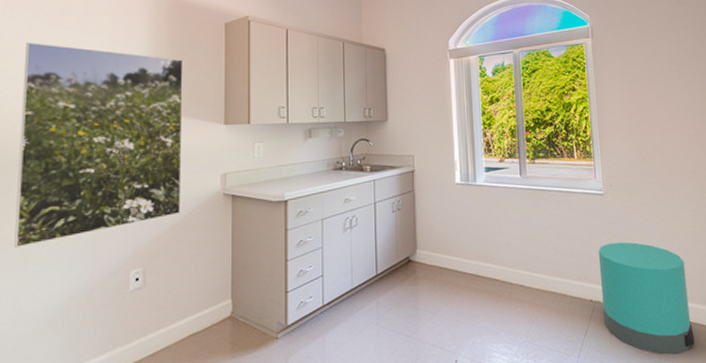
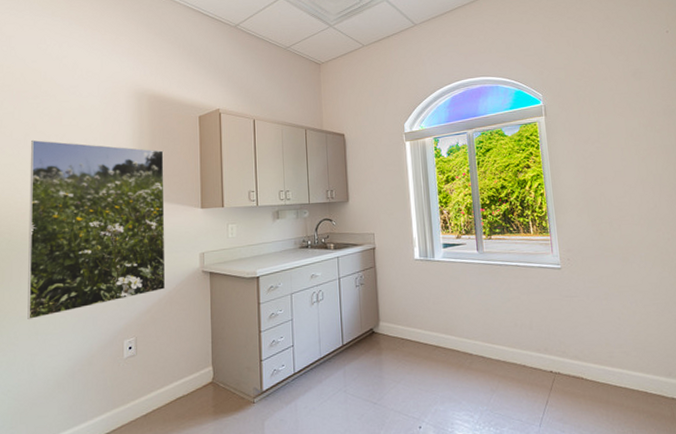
trash can: present [598,242,695,355] -> none [557,314,659,426]

